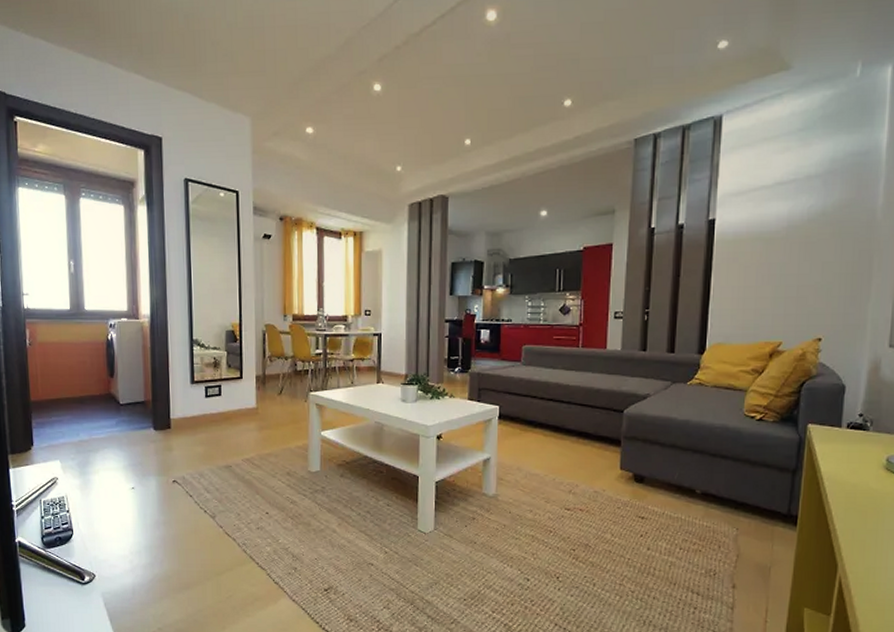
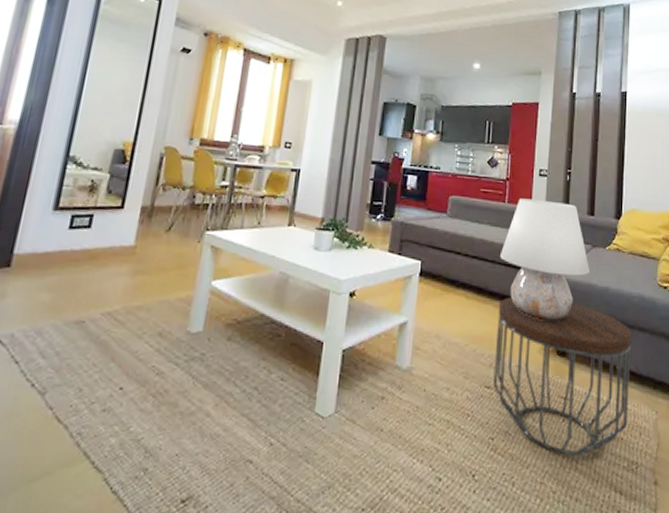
side table: none [573,433,714,564] -> present [493,296,632,456]
table lamp: none [575,342,670,453] -> present [499,198,591,322]

